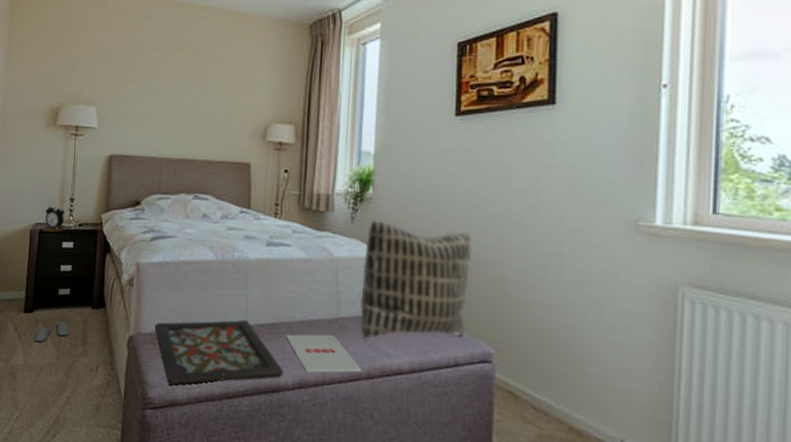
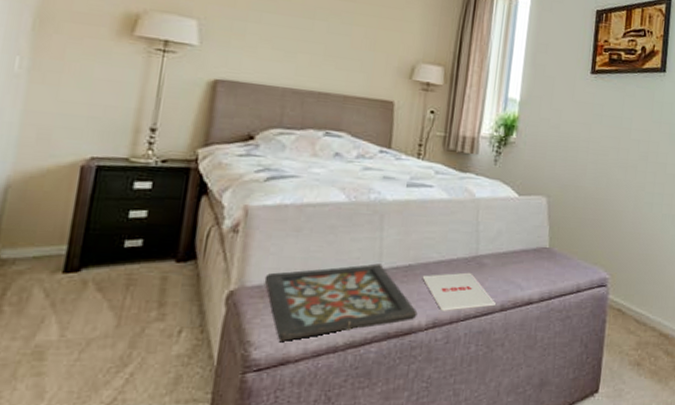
slippers: present [34,321,70,343] -> none [78,280,140,310]
alarm clock: present [40,205,66,233] -> none [99,135,141,170]
cushion: present [360,221,472,340] -> none [497,163,597,275]

